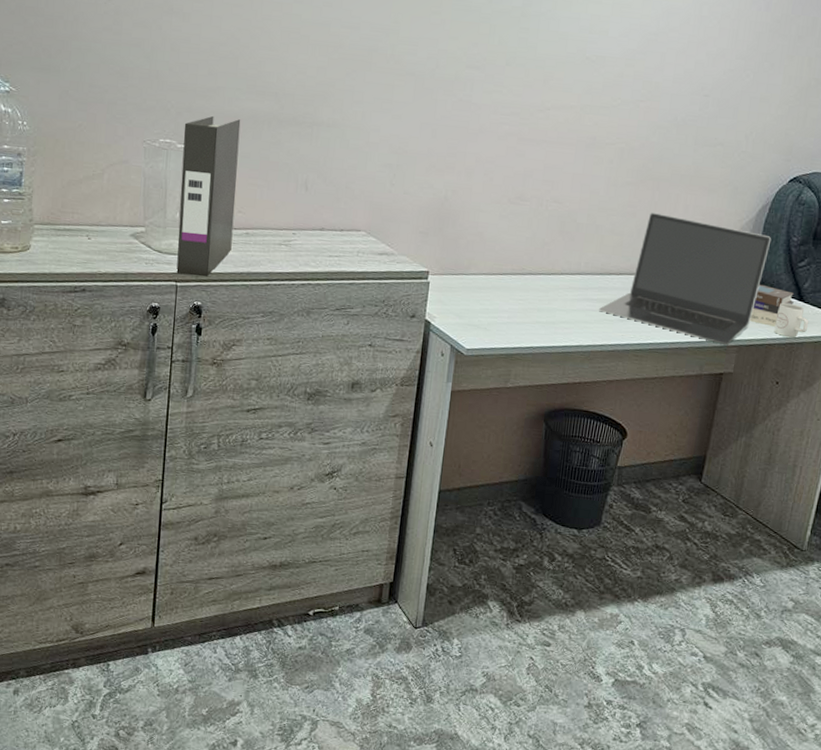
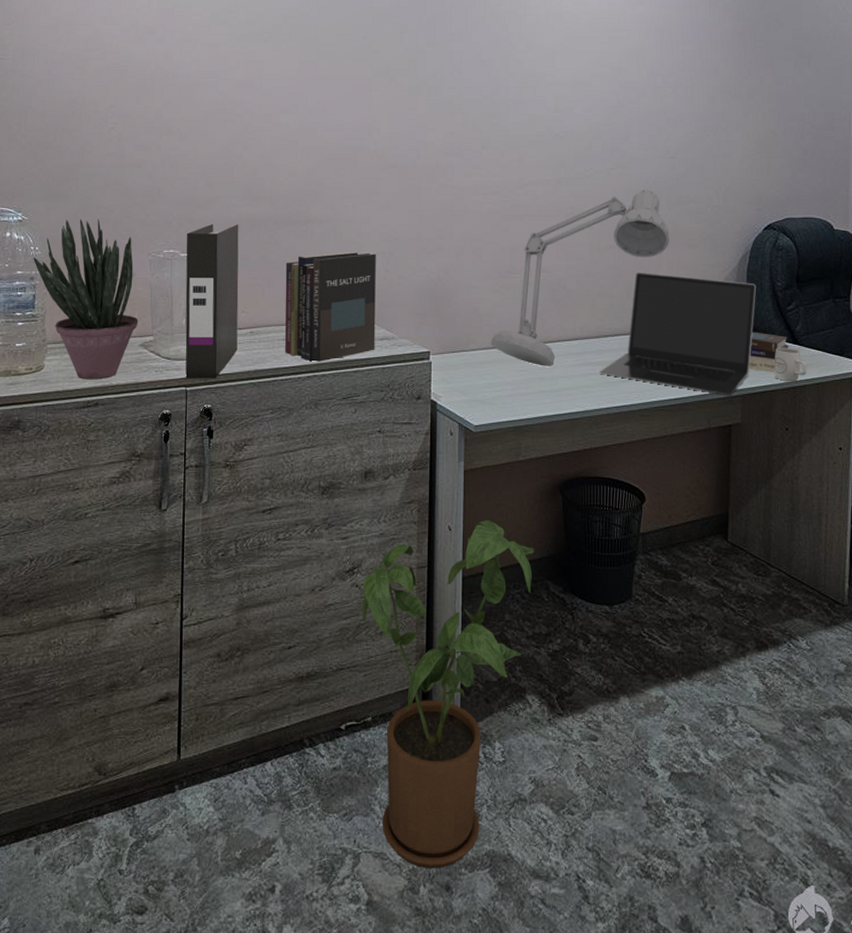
potted plant: none [21,95,130,266] -> present [33,218,138,380]
books: none [280,159,383,271] -> present [285,251,376,362]
house plant: none [337,439,512,740] -> present [361,520,534,869]
desk lamp: none [492,127,691,299] -> present [491,190,669,366]

